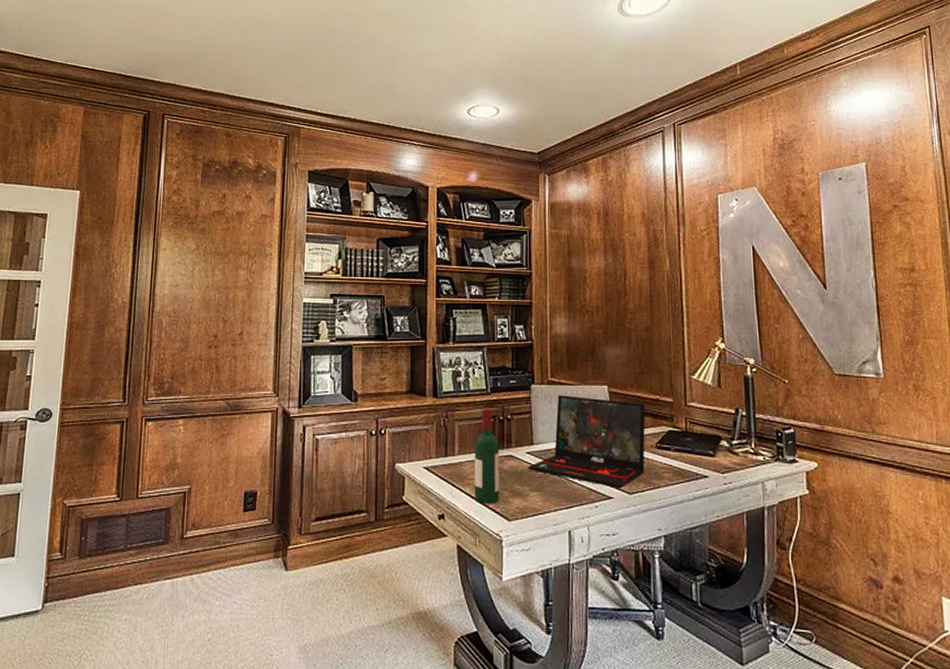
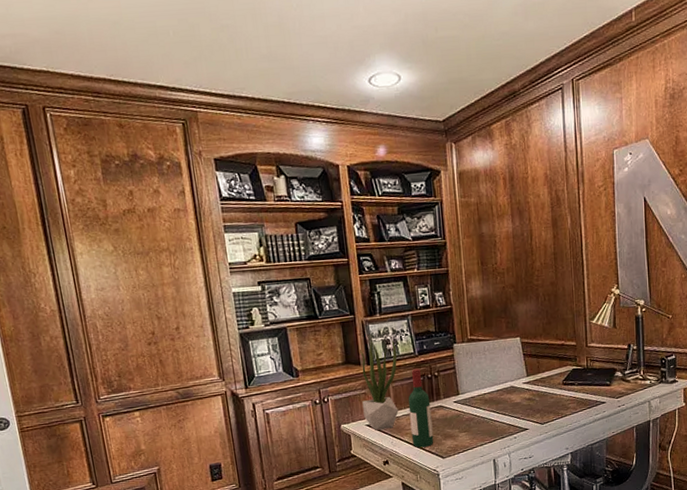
potted plant: none [423,370,468,475] -> present [360,338,399,430]
laptop: present [528,395,646,489] -> none [455,349,554,422]

